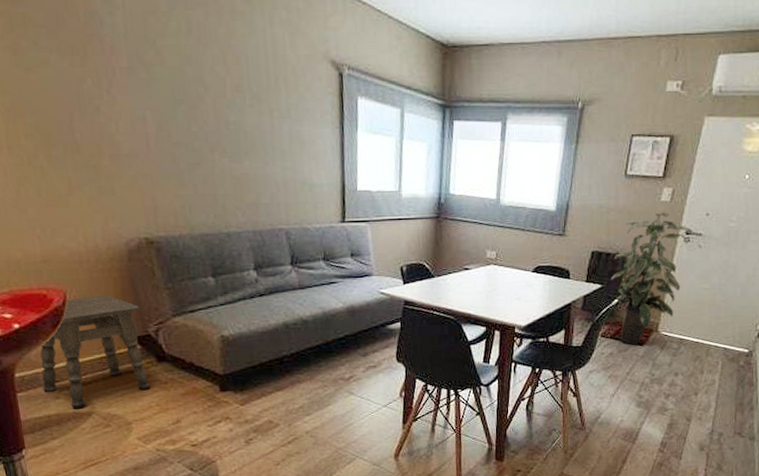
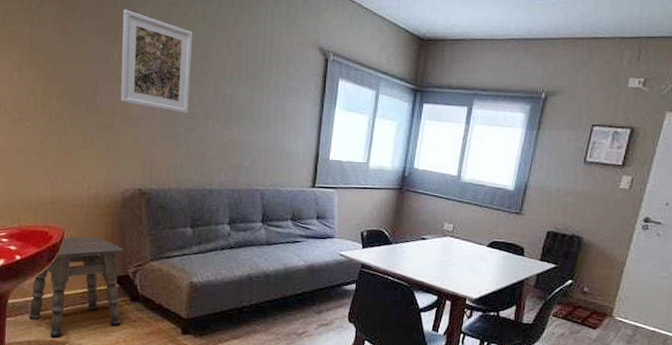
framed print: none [88,21,189,147] -> present [120,9,193,114]
indoor plant: present [611,212,691,346] -> none [566,199,650,329]

